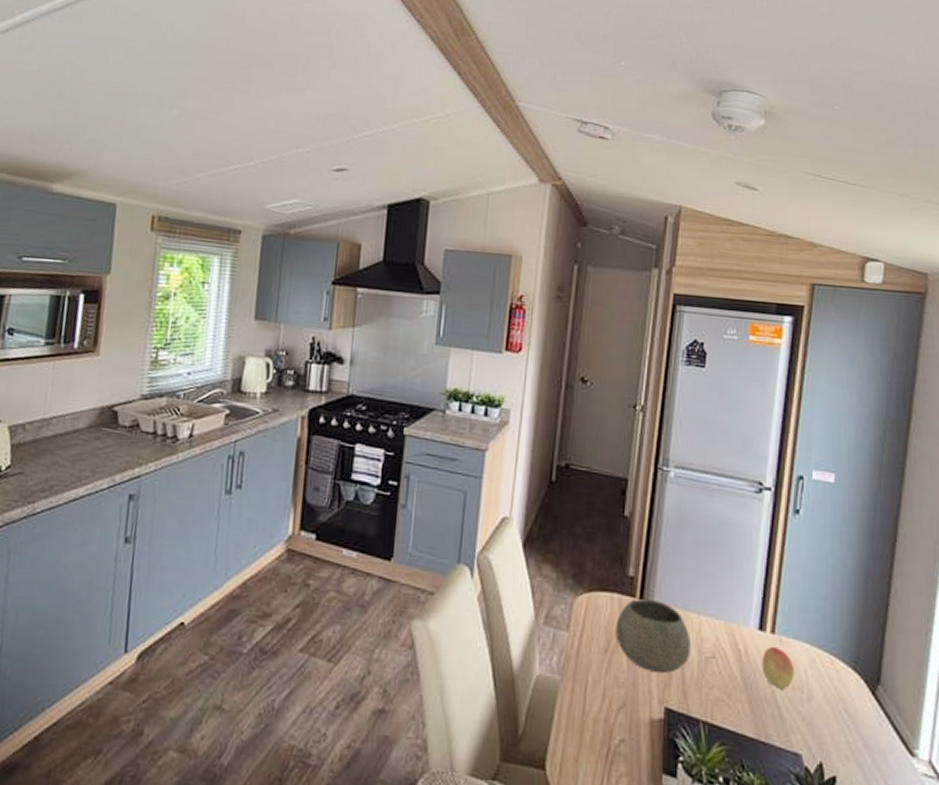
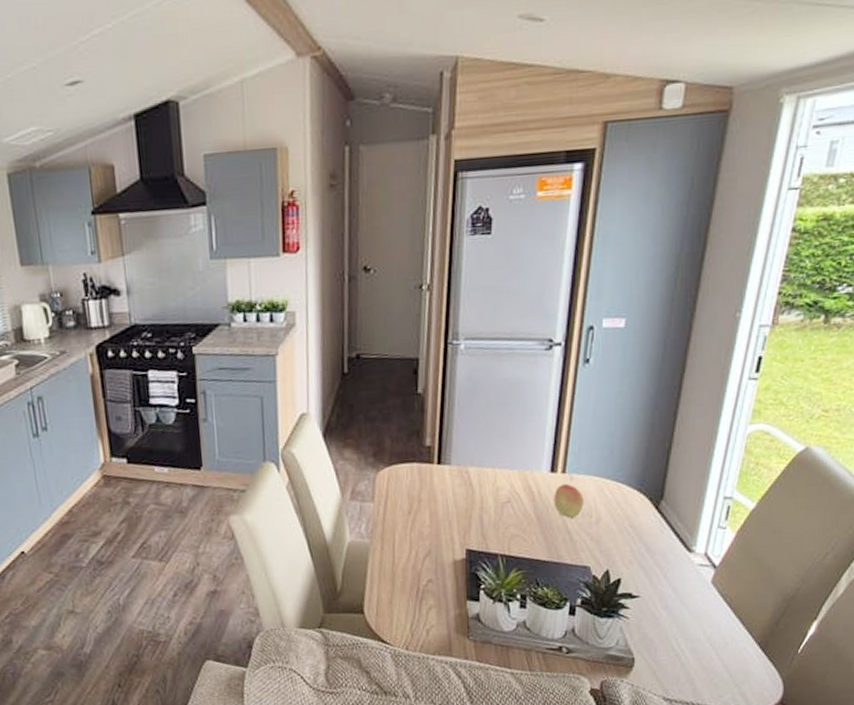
bowl: present [616,598,691,673] -> none [417,462,487,523]

